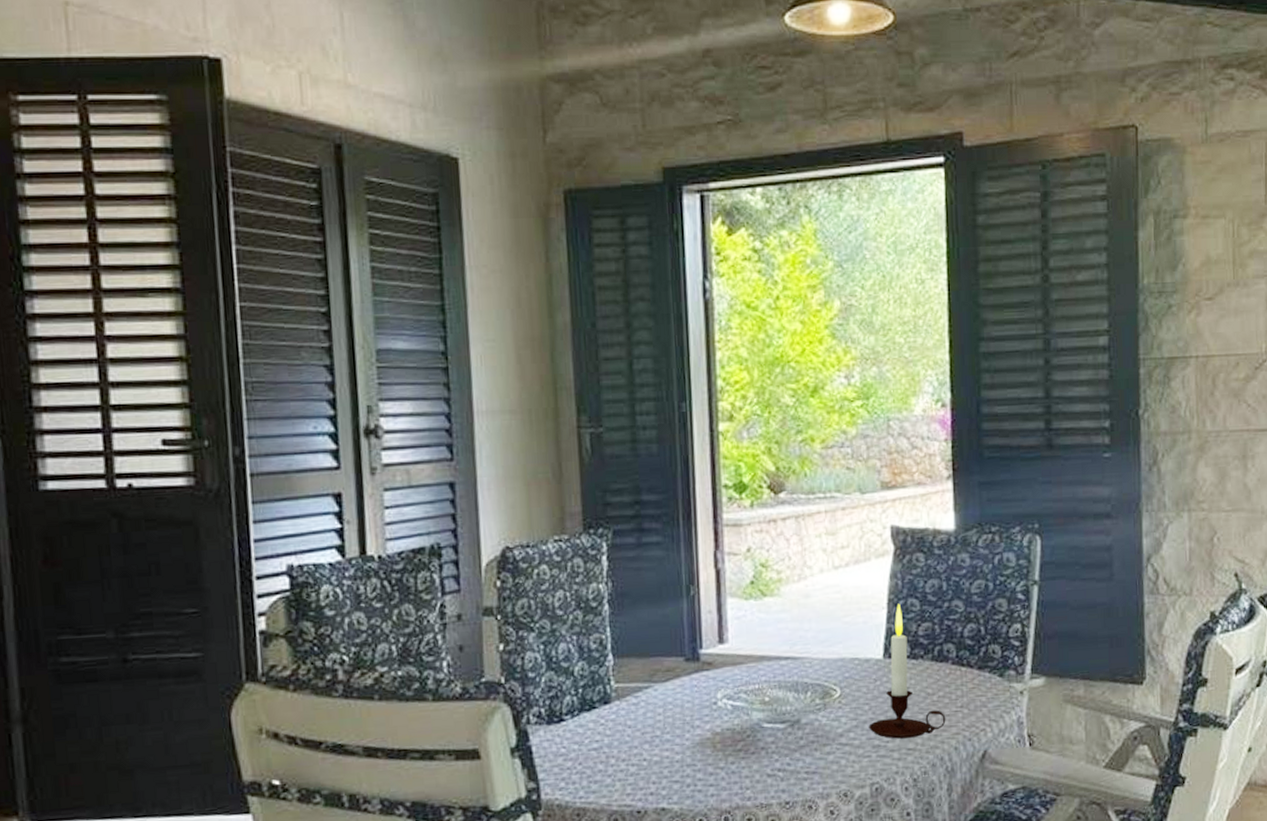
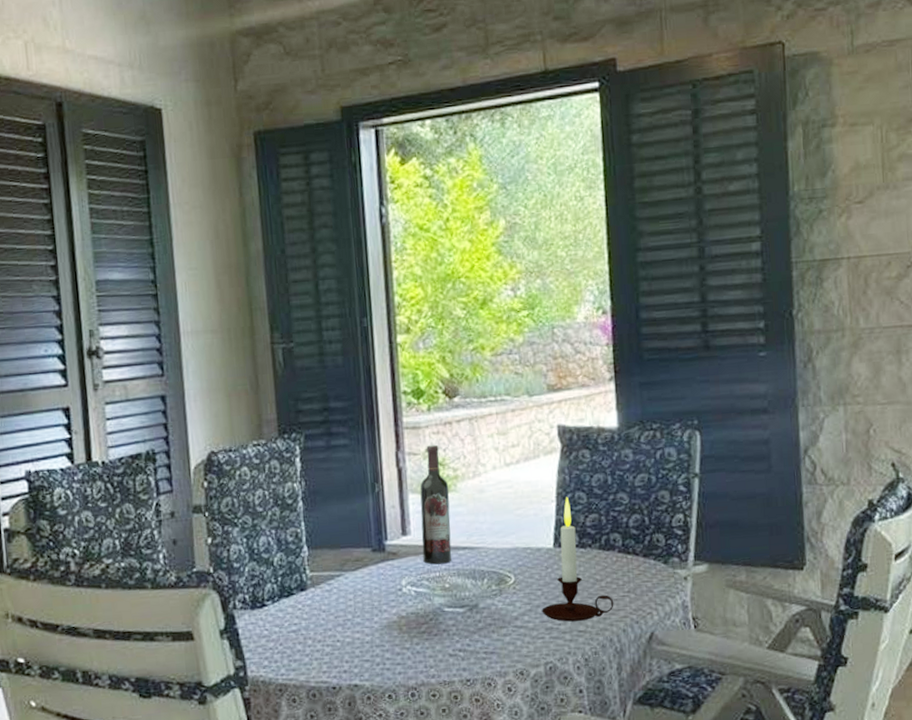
wine bottle: none [739,544,773,676] -> present [420,444,452,565]

